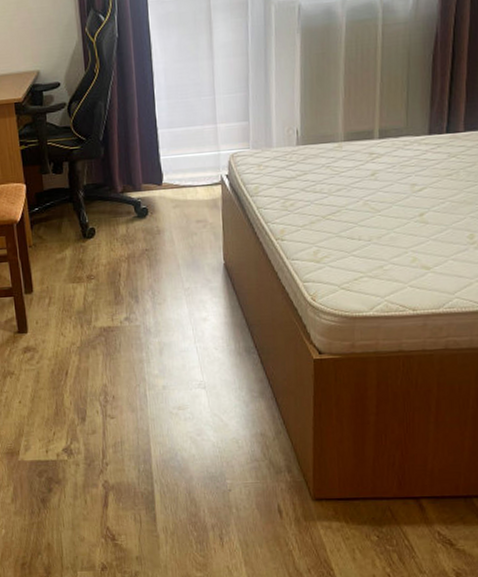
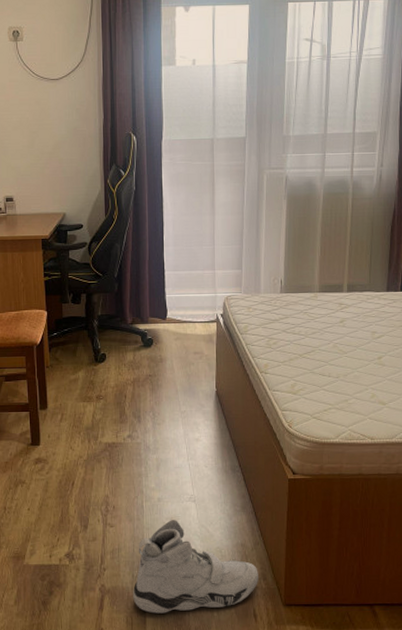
sneaker: none [140,409,283,511] -> present [133,520,259,614]

